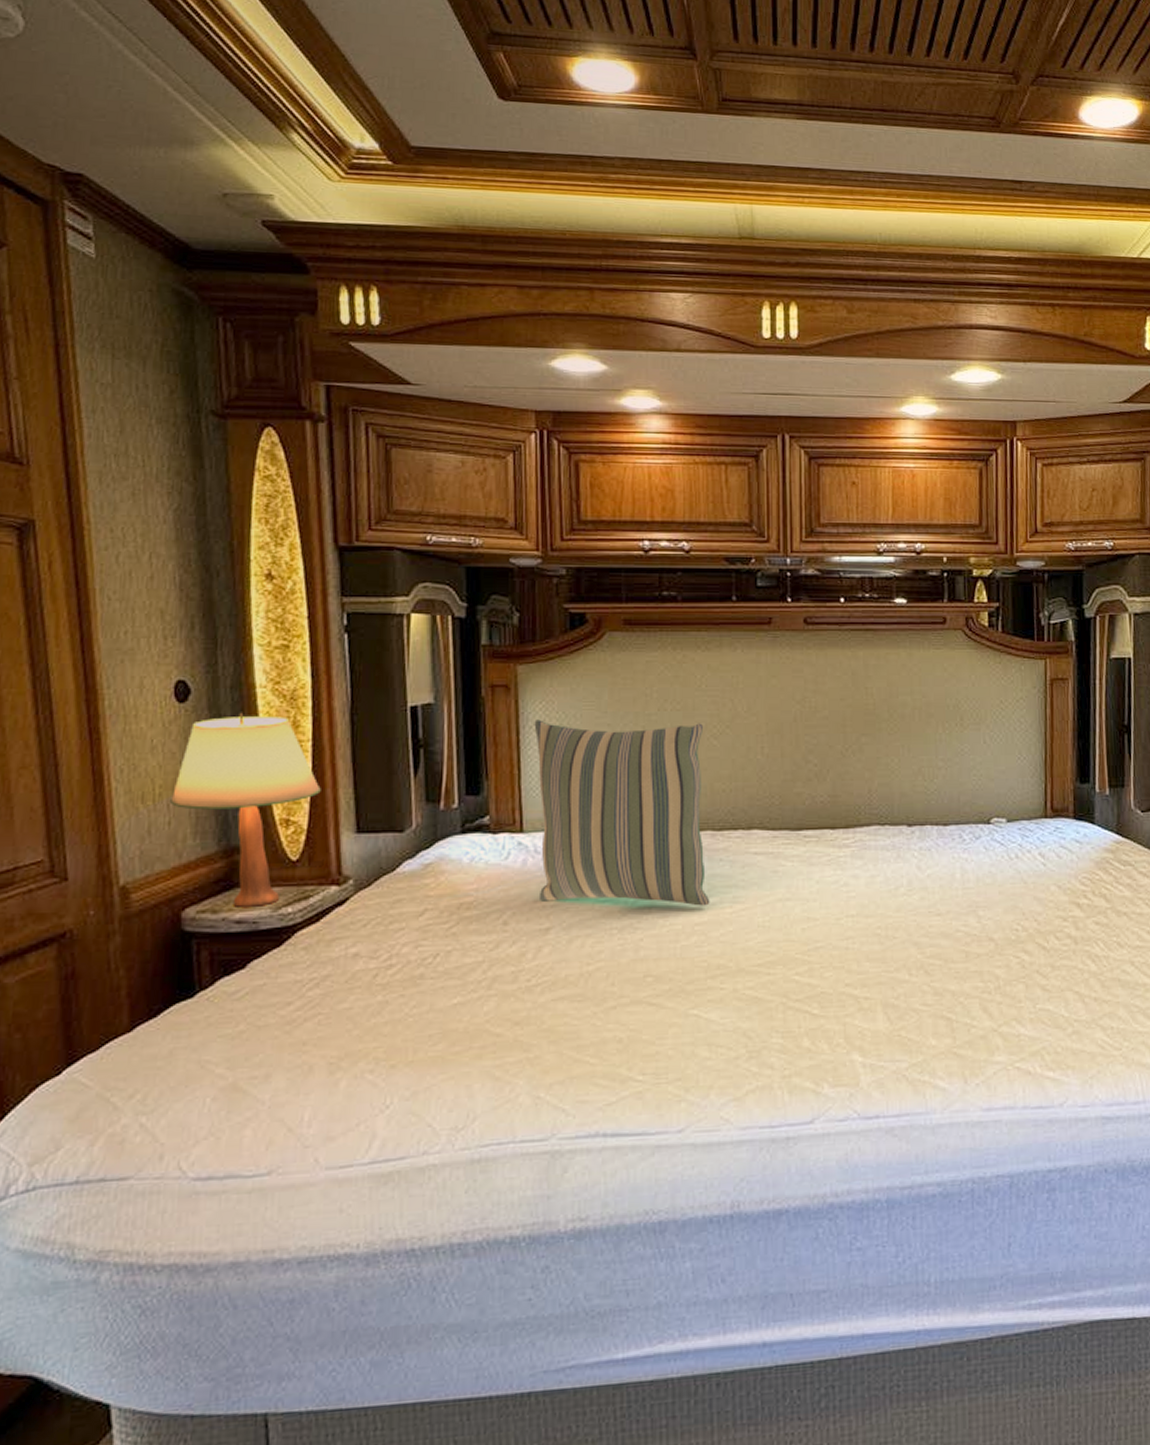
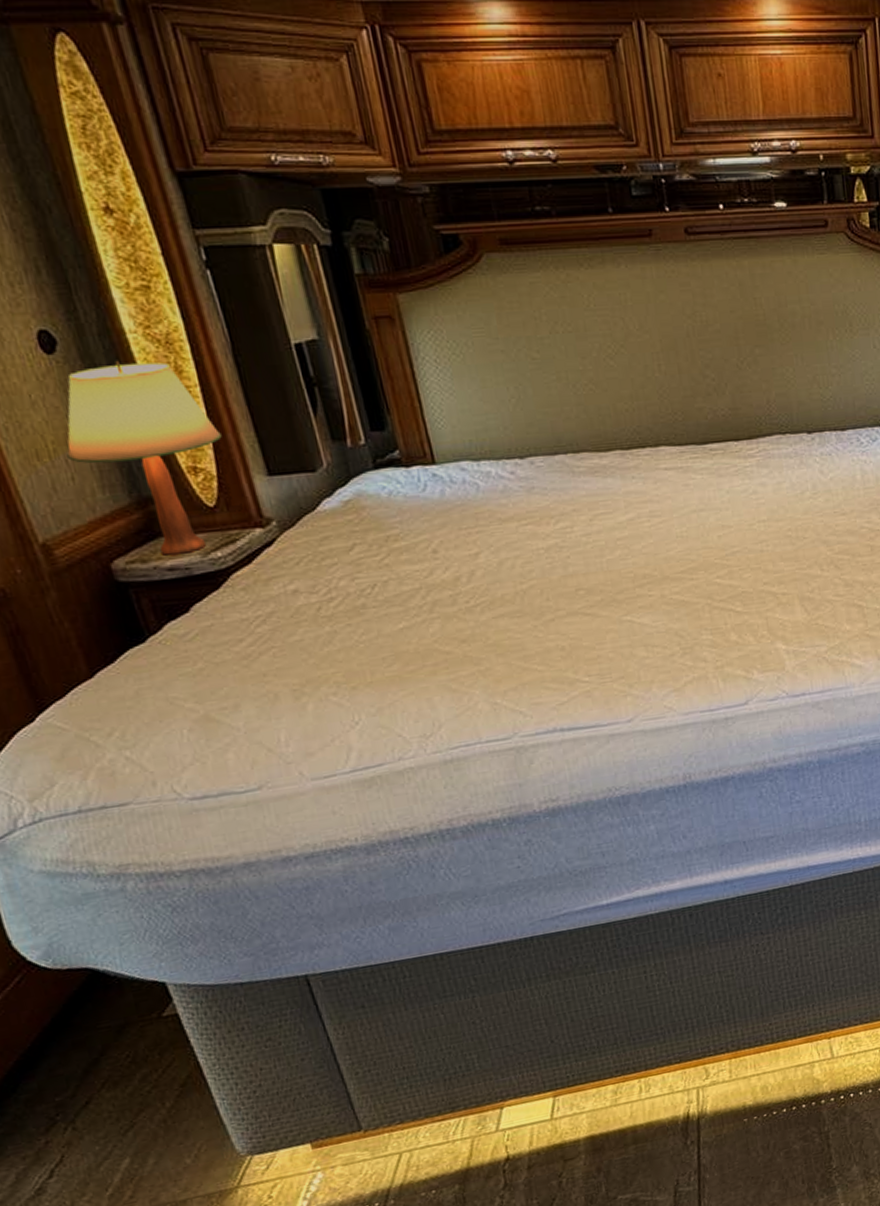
pillow: present [534,719,710,906] -> none [426,344,629,529]

